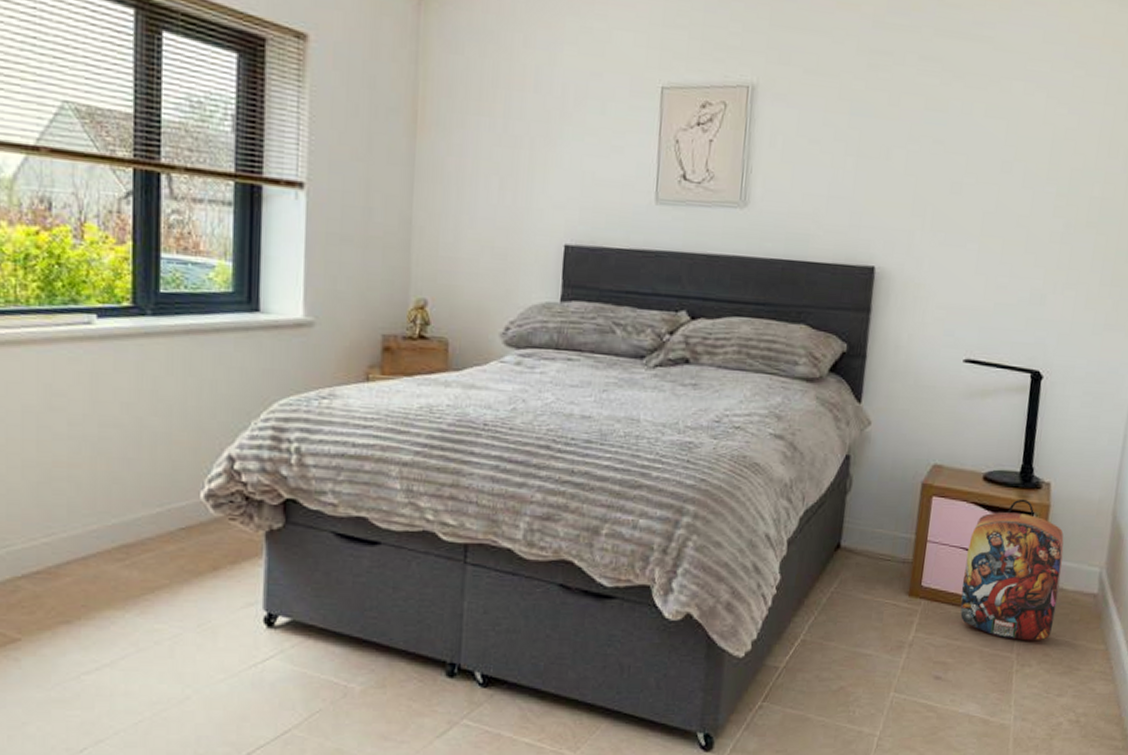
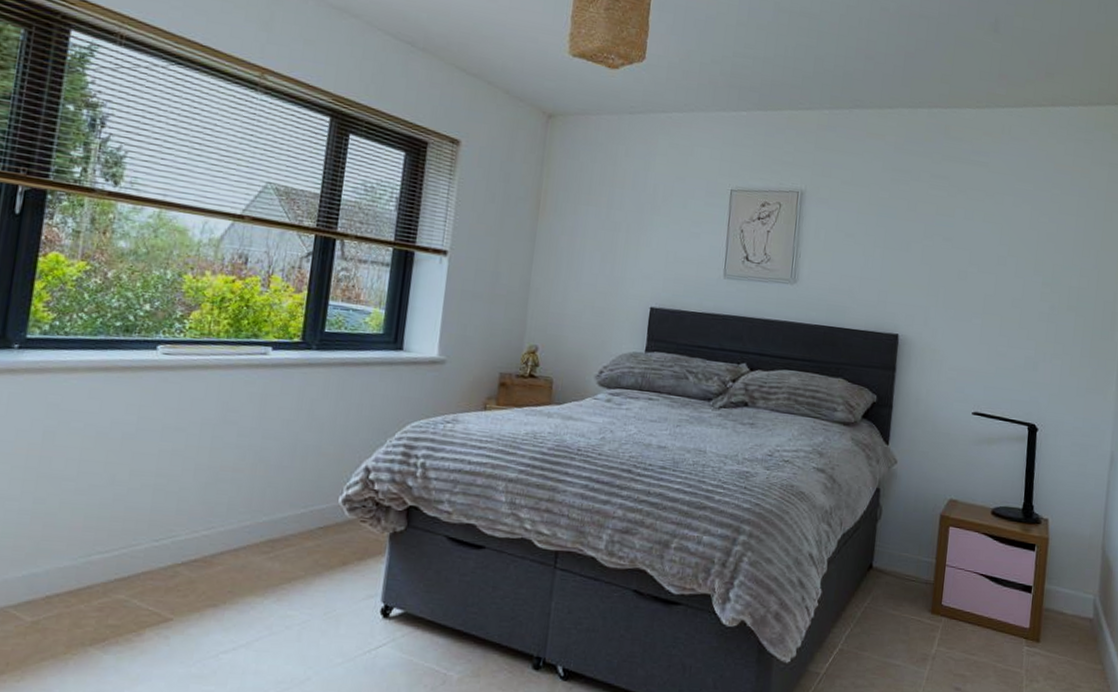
backpack: present [960,498,1064,640] -> none [975,531,1062,658]

